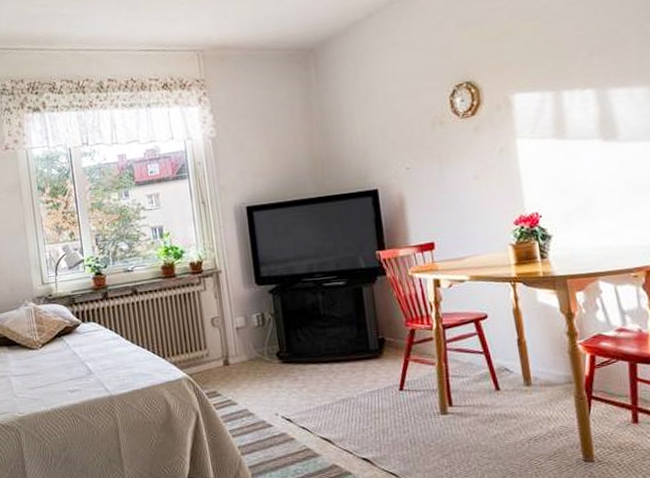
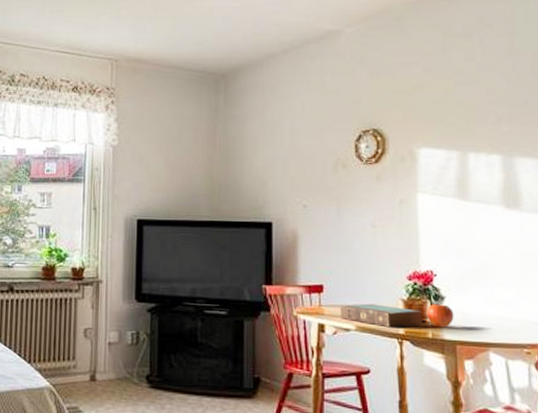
book: none [452,251,533,273] -> present [339,303,423,328]
fruit: none [535,242,562,266] -> present [426,304,454,328]

